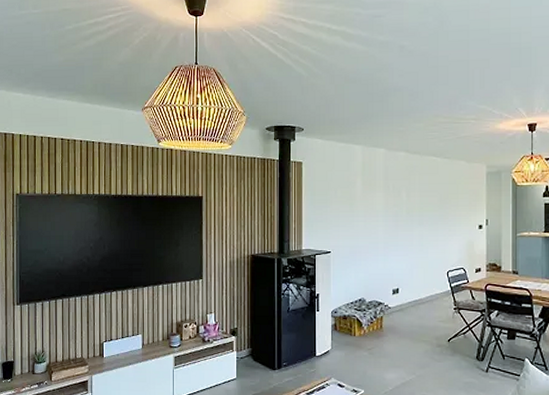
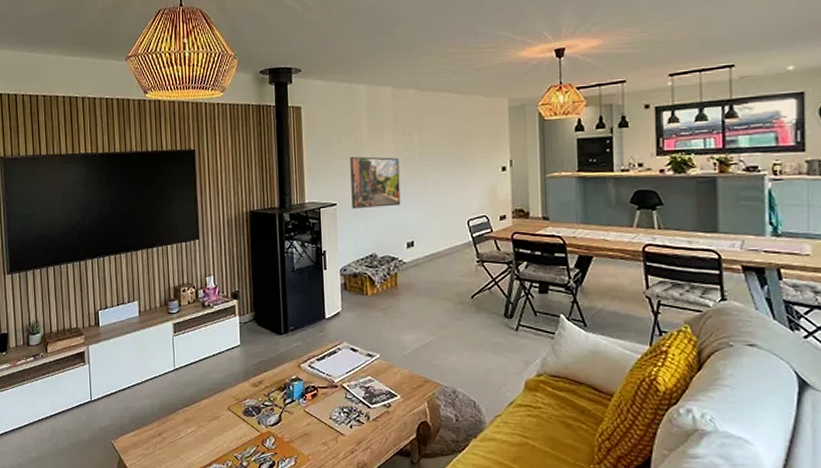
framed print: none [344,209,388,257] -> present [350,156,401,210]

